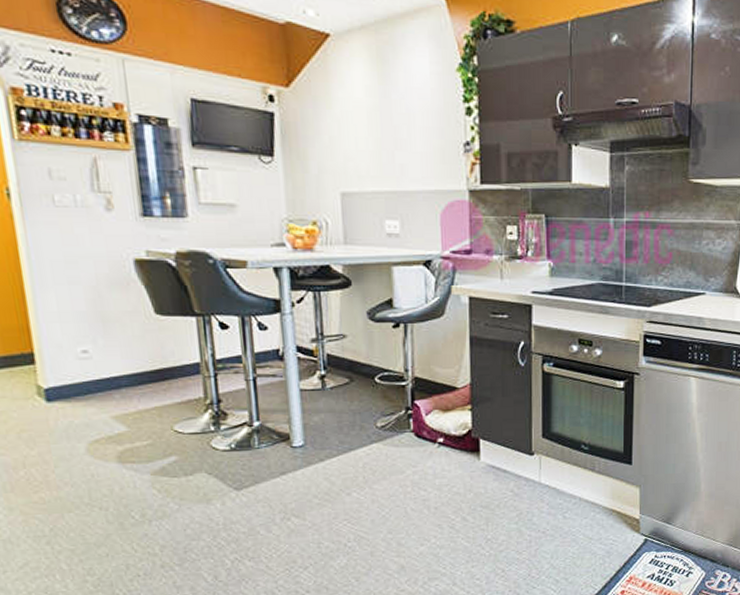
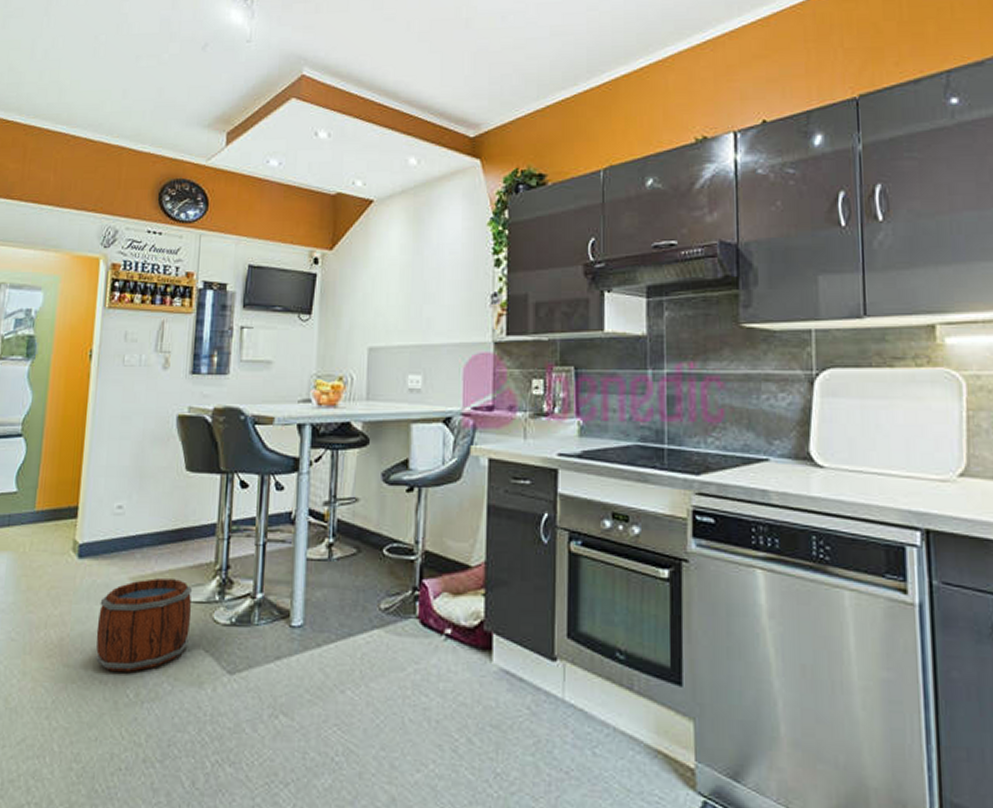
bucket: none [83,415,189,499] -> present [96,578,193,672]

